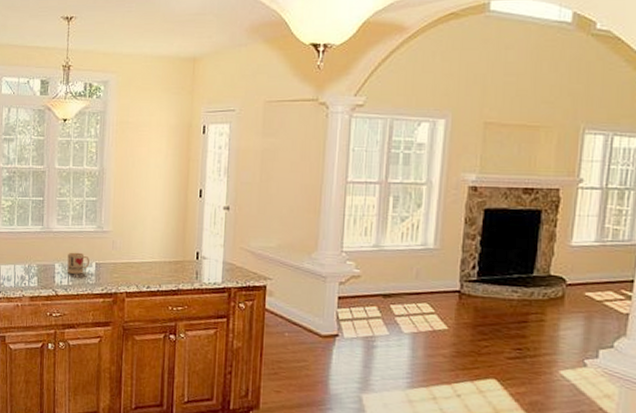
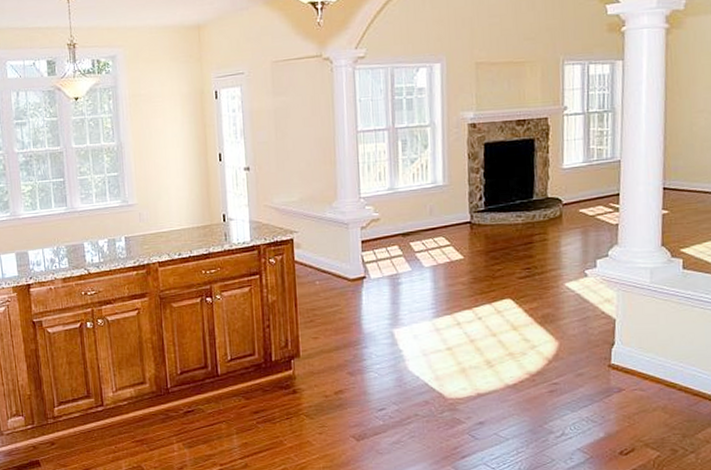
mug: present [67,252,89,274] -> none [95,228,118,251]

